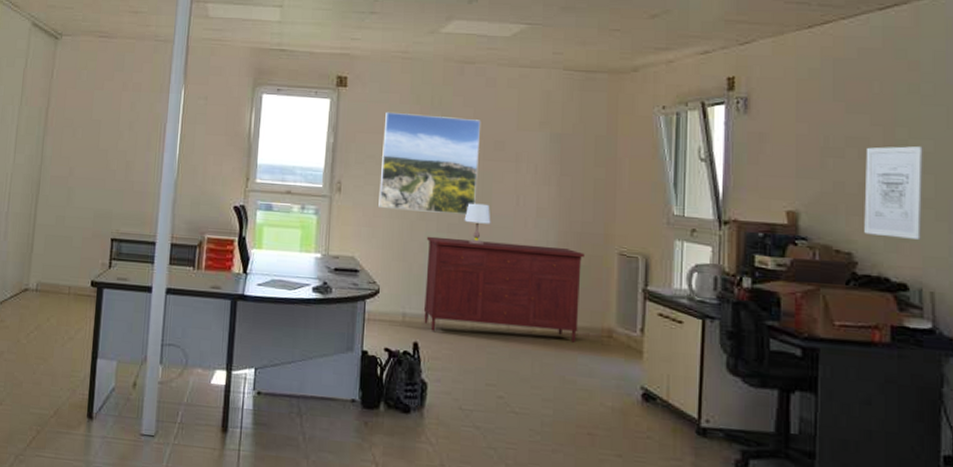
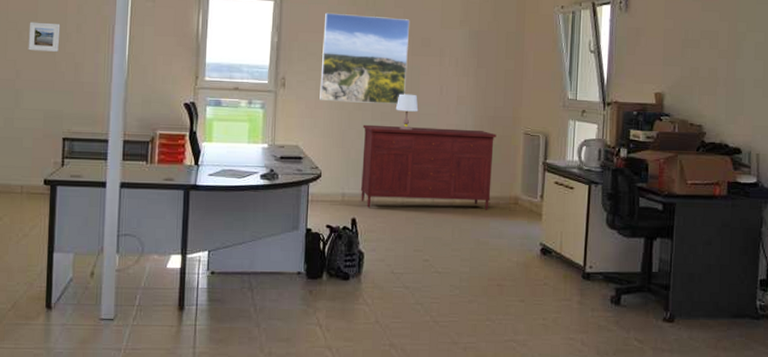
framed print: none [82,119,114,150] -> present [28,22,61,52]
wall art: present [864,145,923,239] -> none [712,37,756,112]

